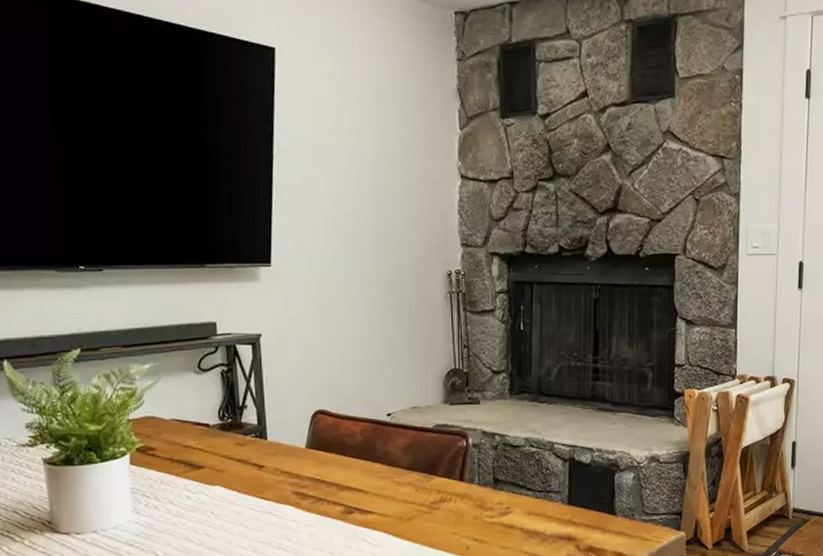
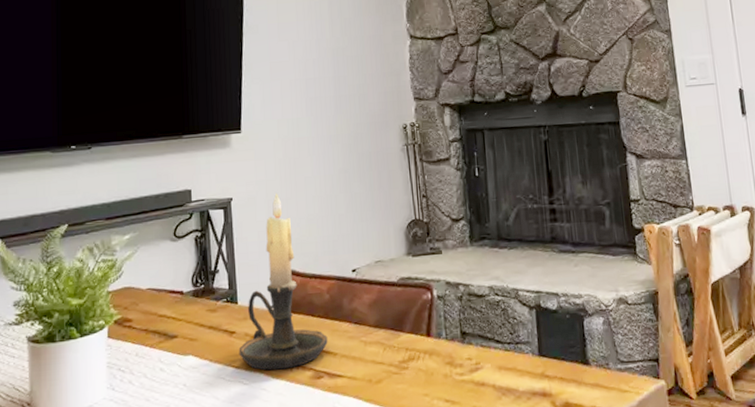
candle holder: none [268,332,360,504] -> present [238,193,328,371]

